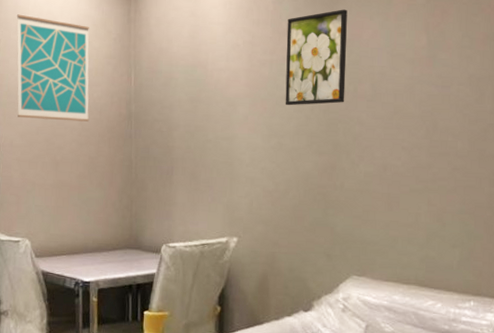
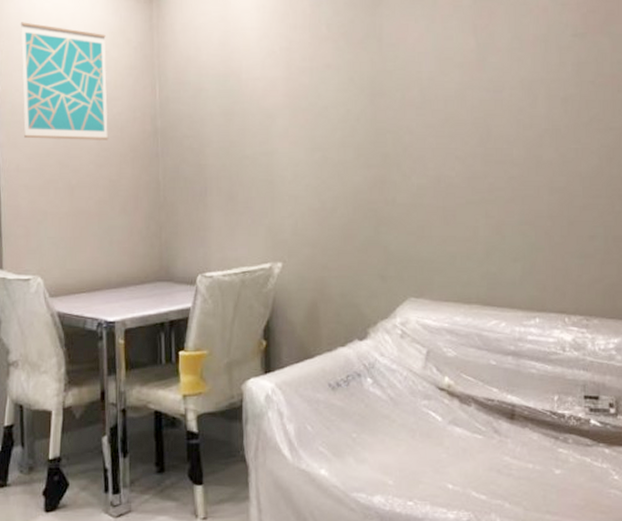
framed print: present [285,9,347,106] -> none [327,12,393,116]

